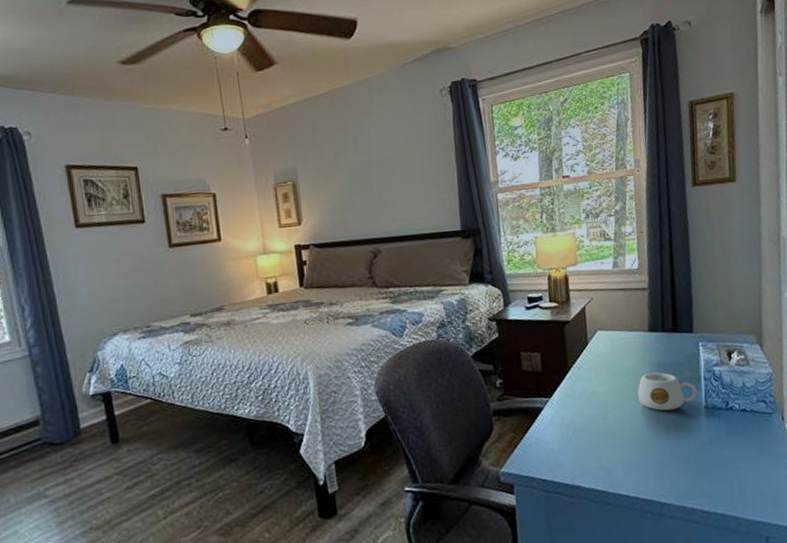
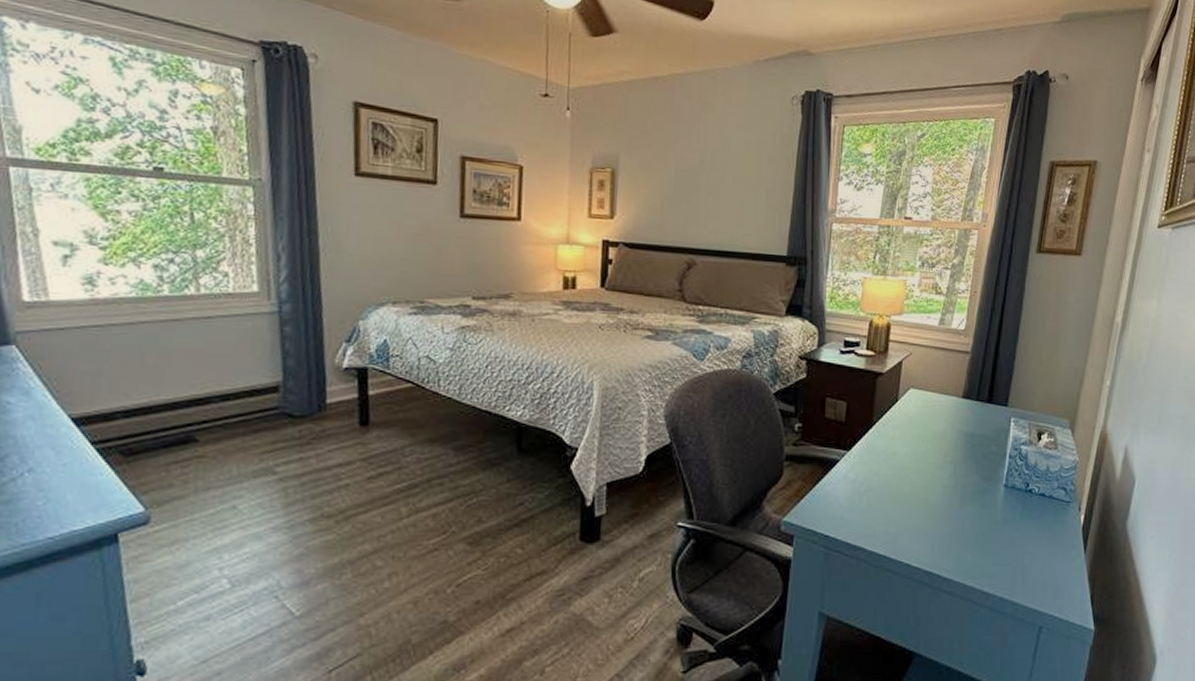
mug: present [637,372,697,411] -> none [939,442,1000,483]

